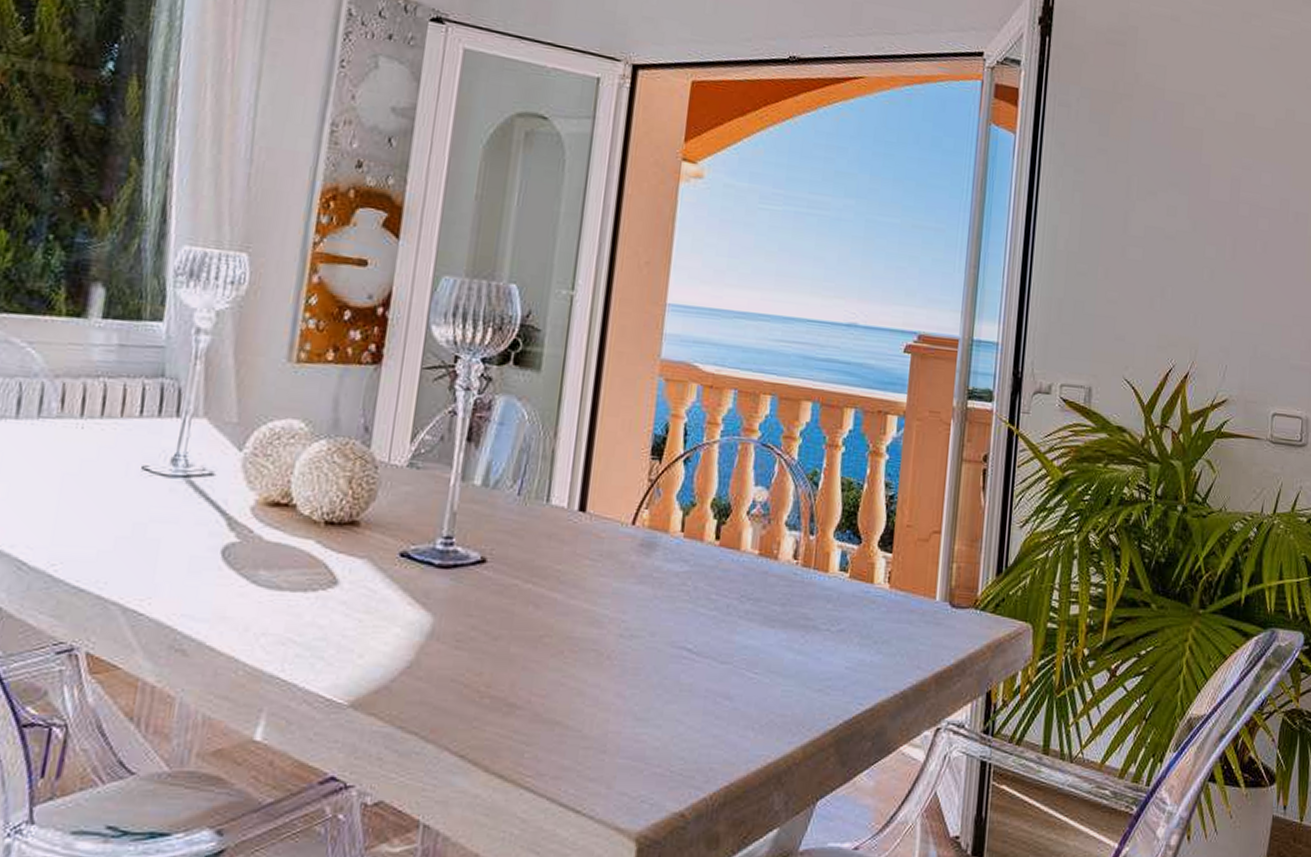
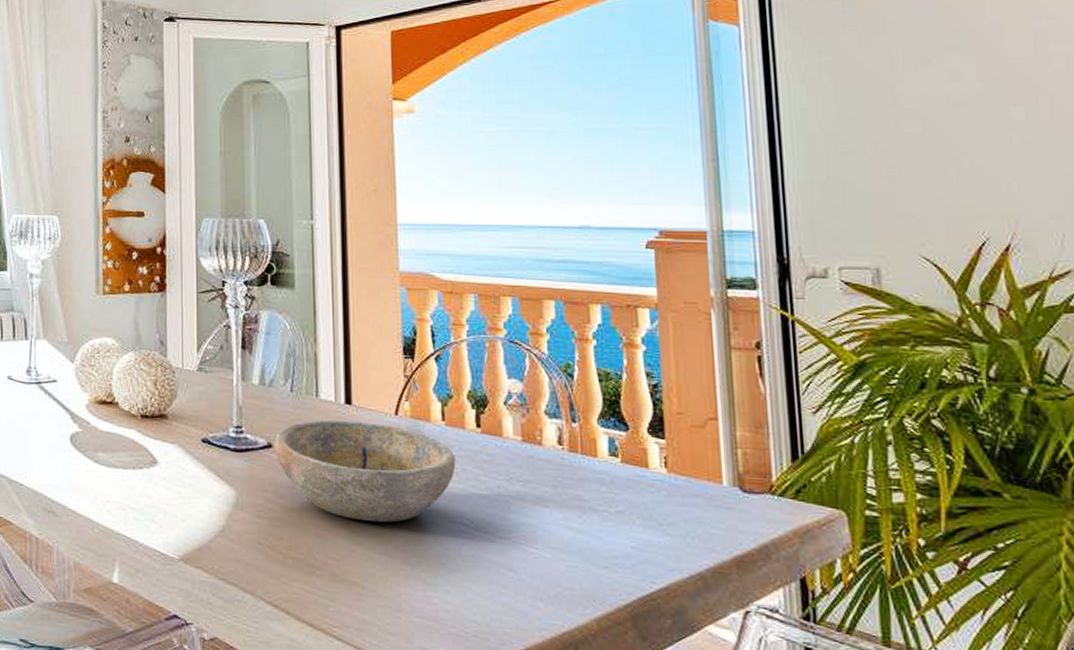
bowl: none [488,529,689,650] -> present [274,419,456,523]

